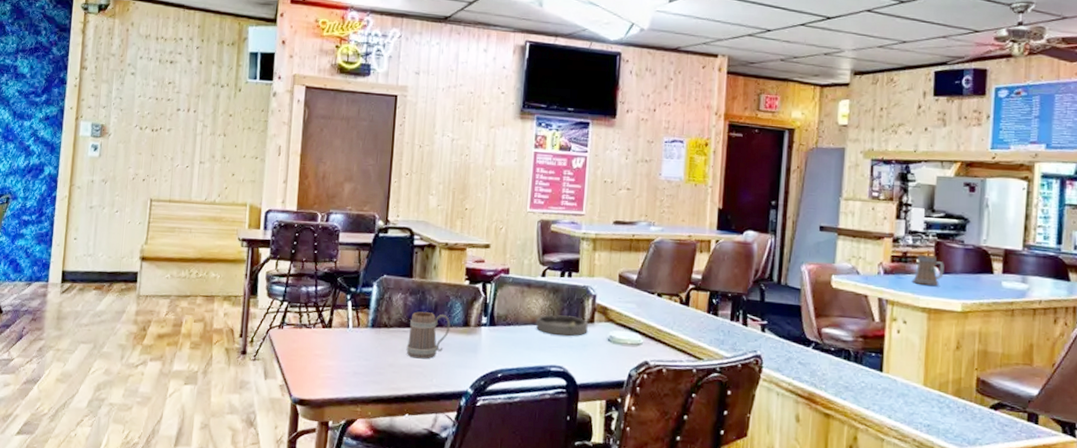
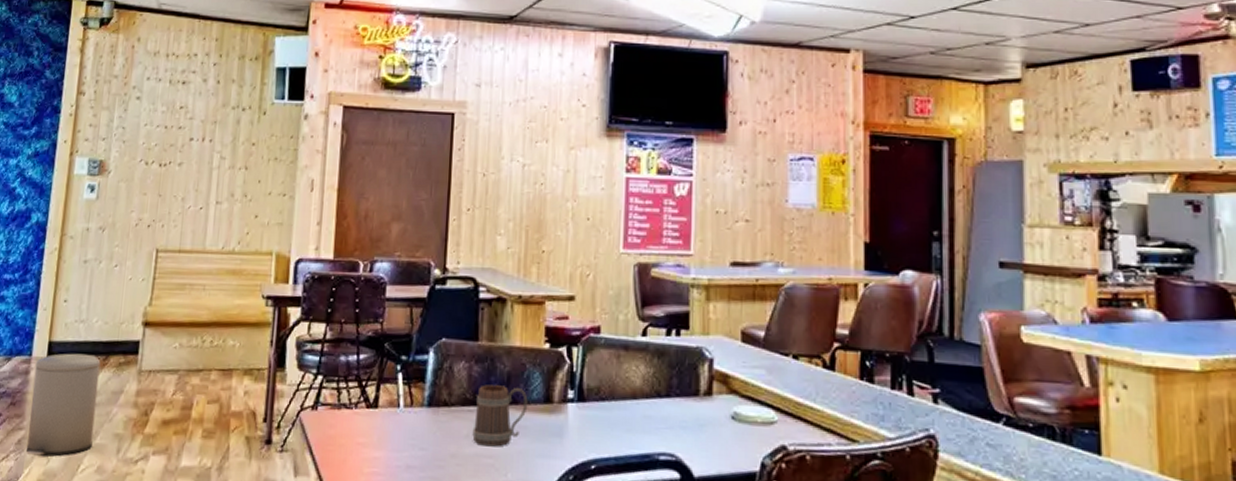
pedal bin: none [47,280,106,361] -> present [27,353,101,457]
ashtray: present [536,314,589,336] -> none [638,385,706,413]
beer mug: present [913,255,944,286] -> none [1130,296,1171,338]

